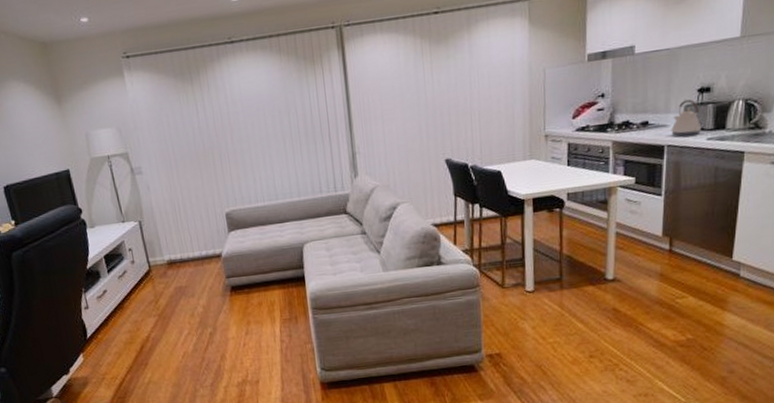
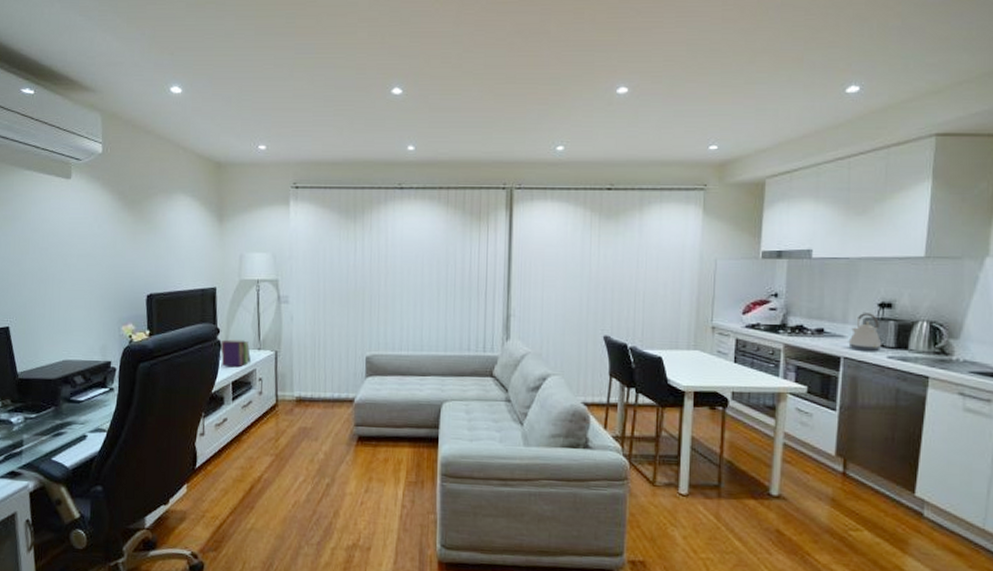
books: none [85,215,117,244] -> present [220,339,251,368]

